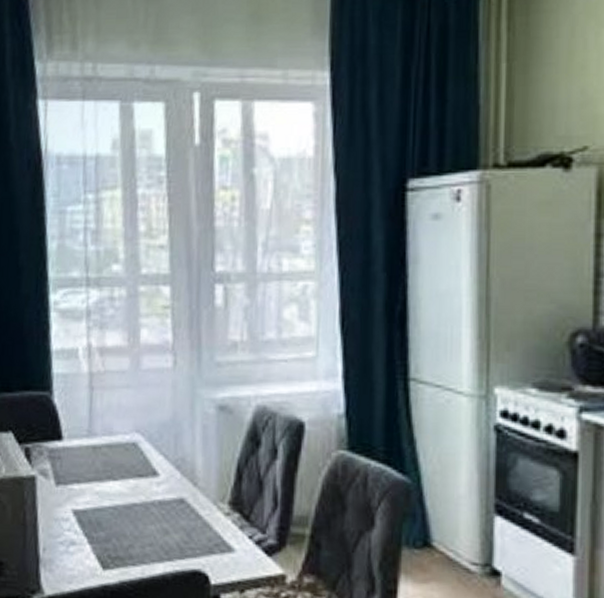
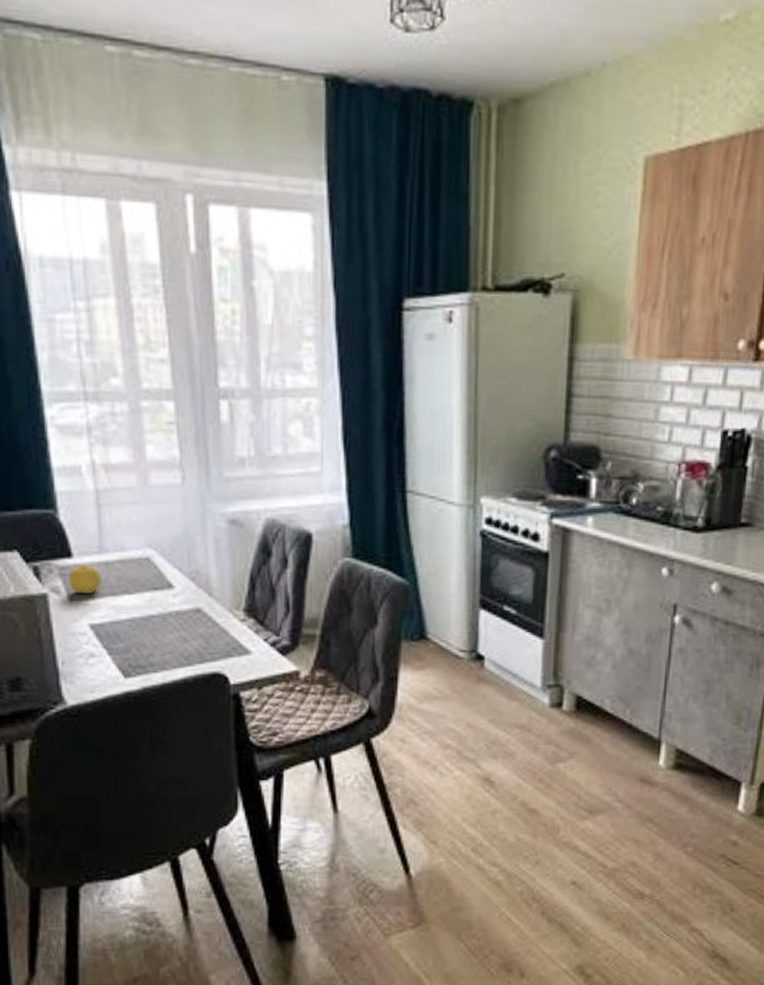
fruit: none [55,447,90,478] -> present [67,564,103,593]

